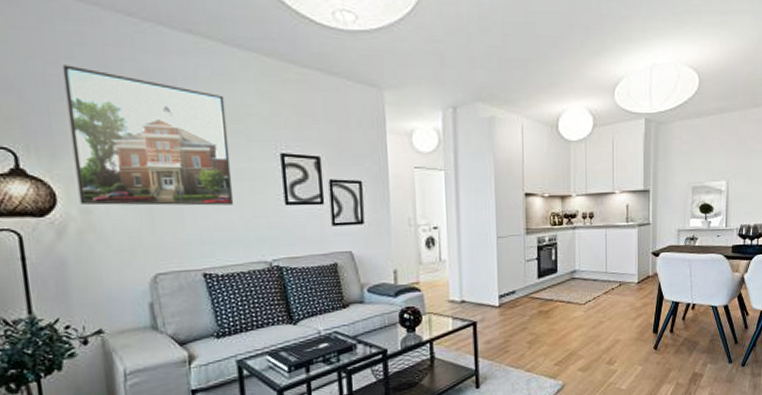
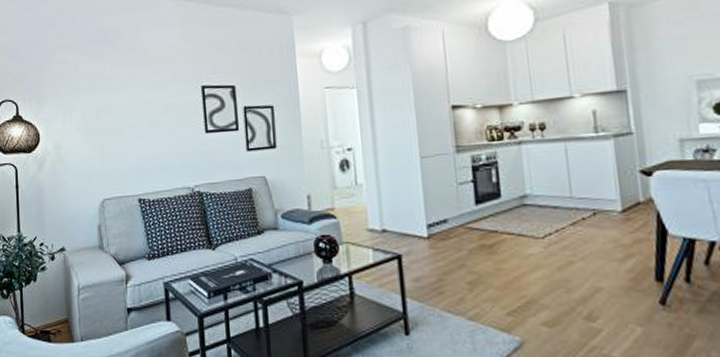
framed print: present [62,65,234,206] -> none [48,32,164,141]

